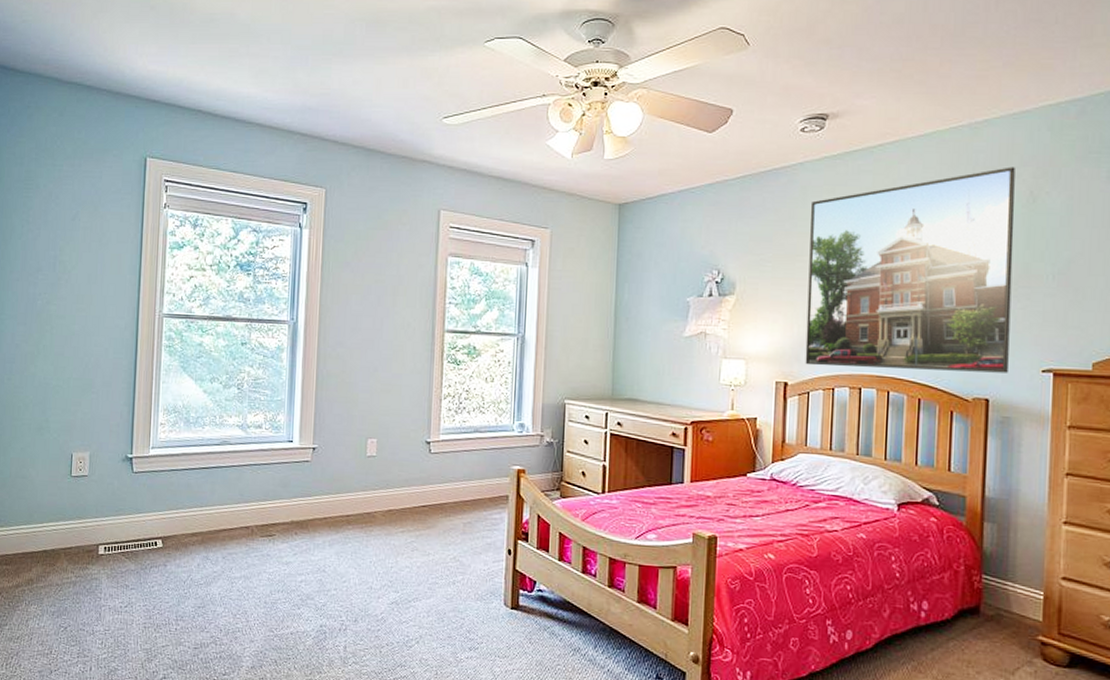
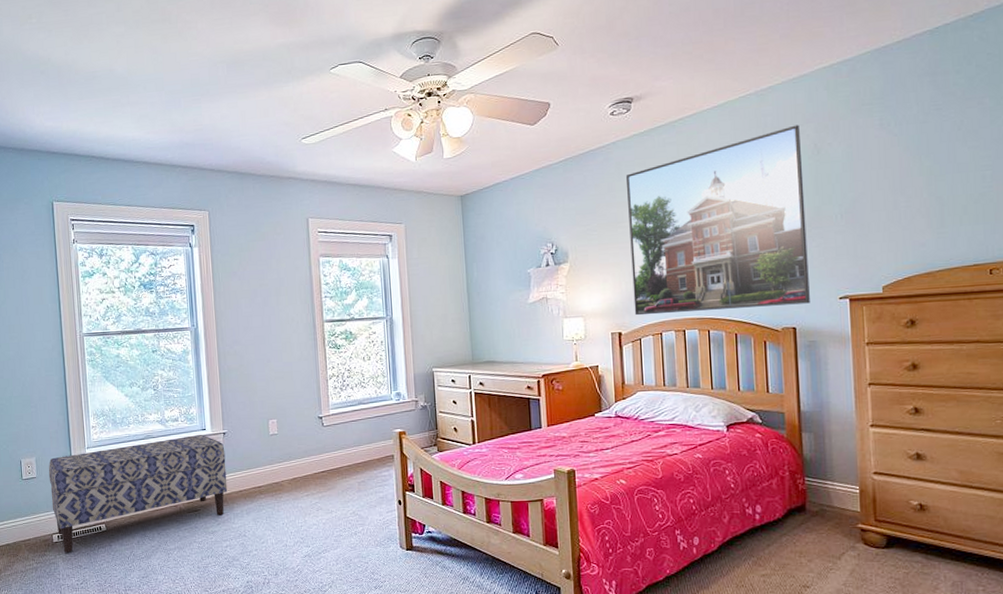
bench: none [102,446,313,569] -> present [48,435,228,553]

